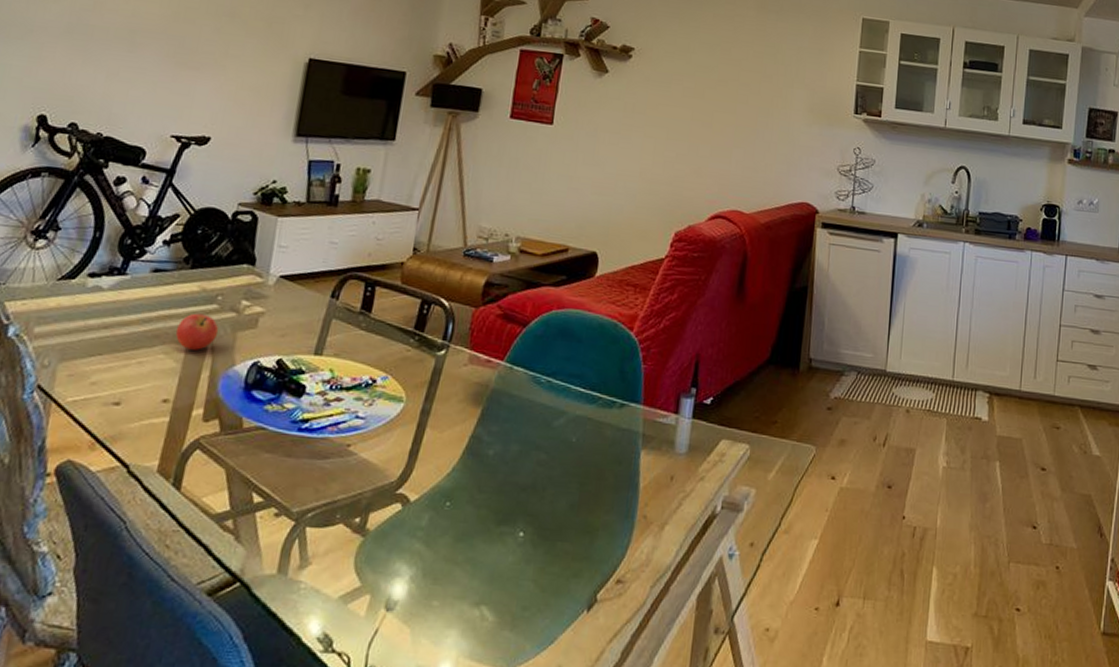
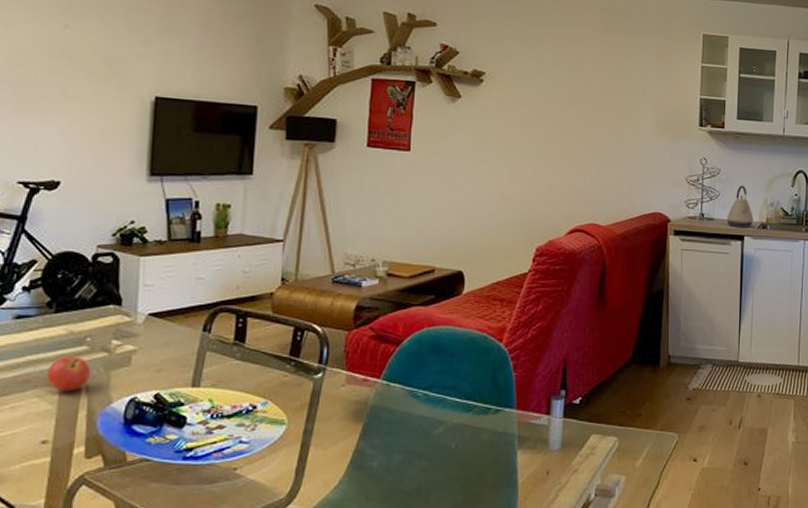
kettle: none [879,178,909,226] -> present [726,185,753,229]

